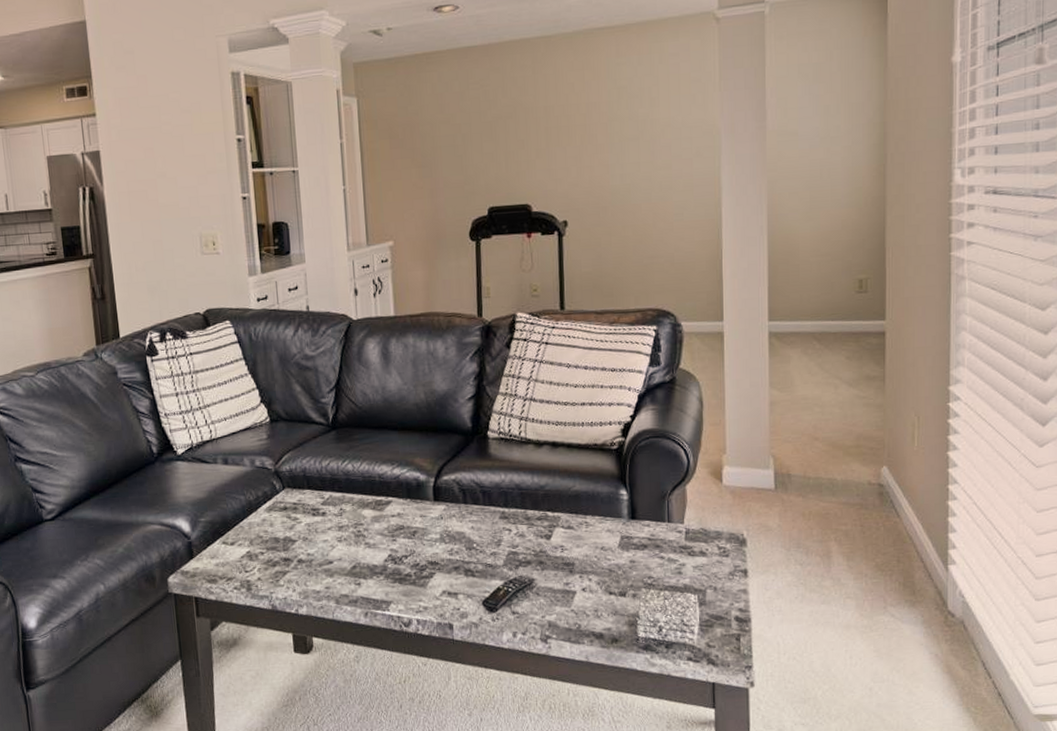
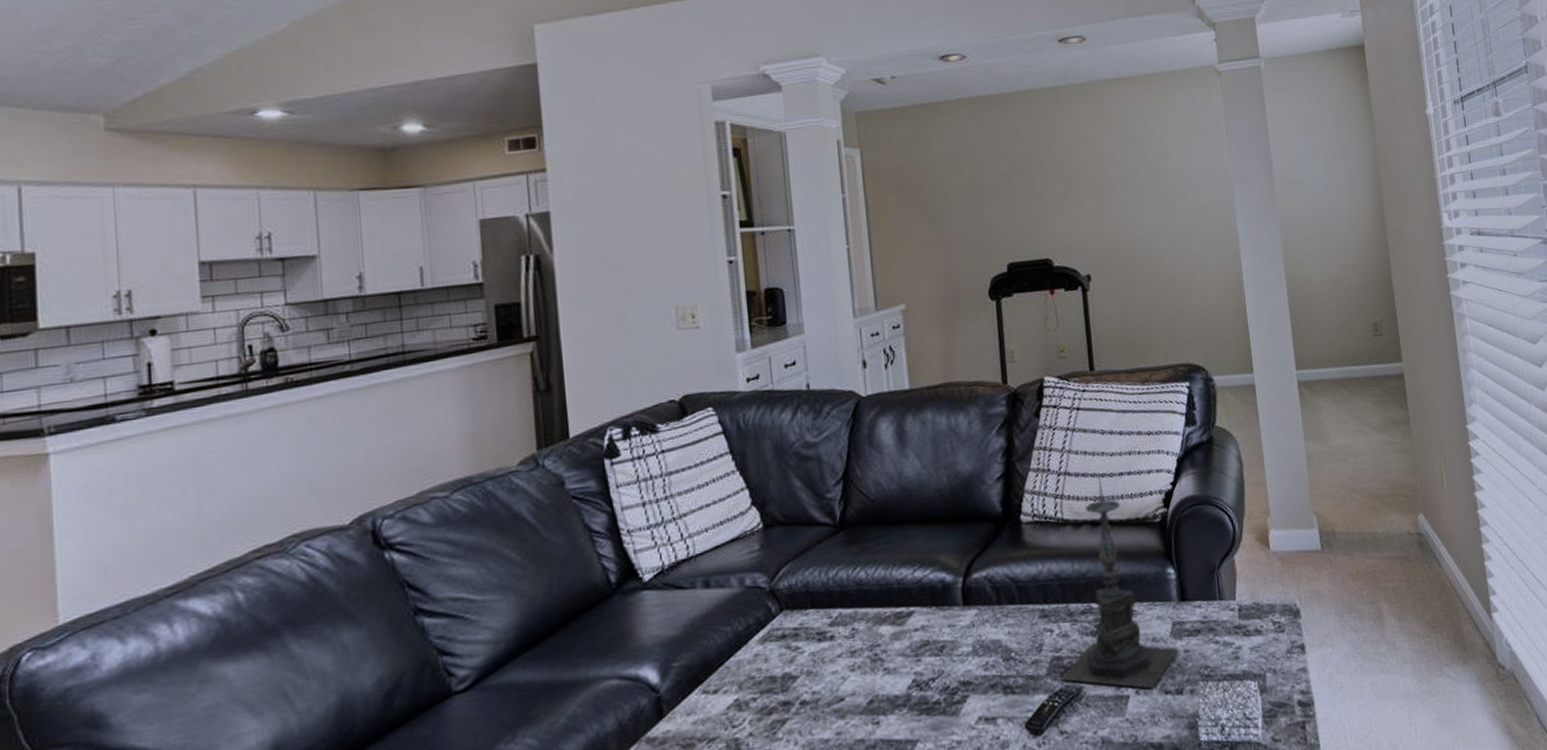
candle holder: none [515,406,625,589] -> present [1060,478,1179,689]

